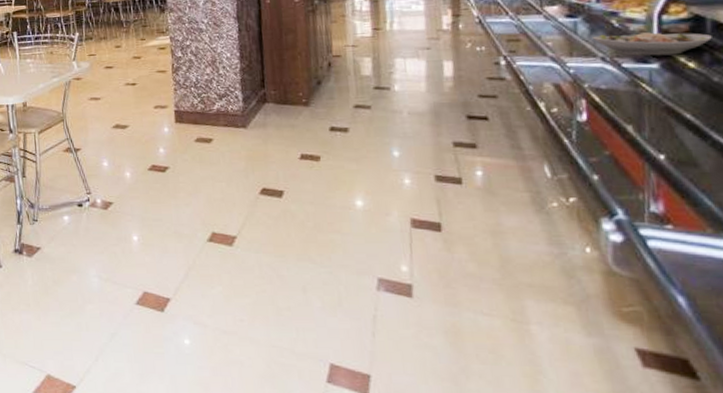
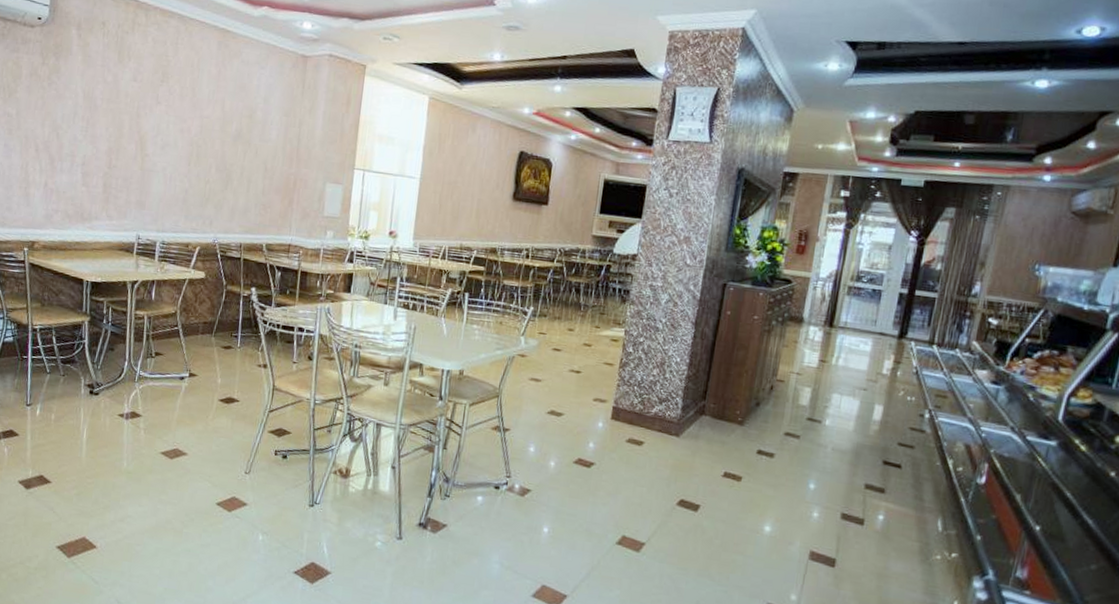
salad: present [593,32,712,56] -> none [1009,405,1106,437]

